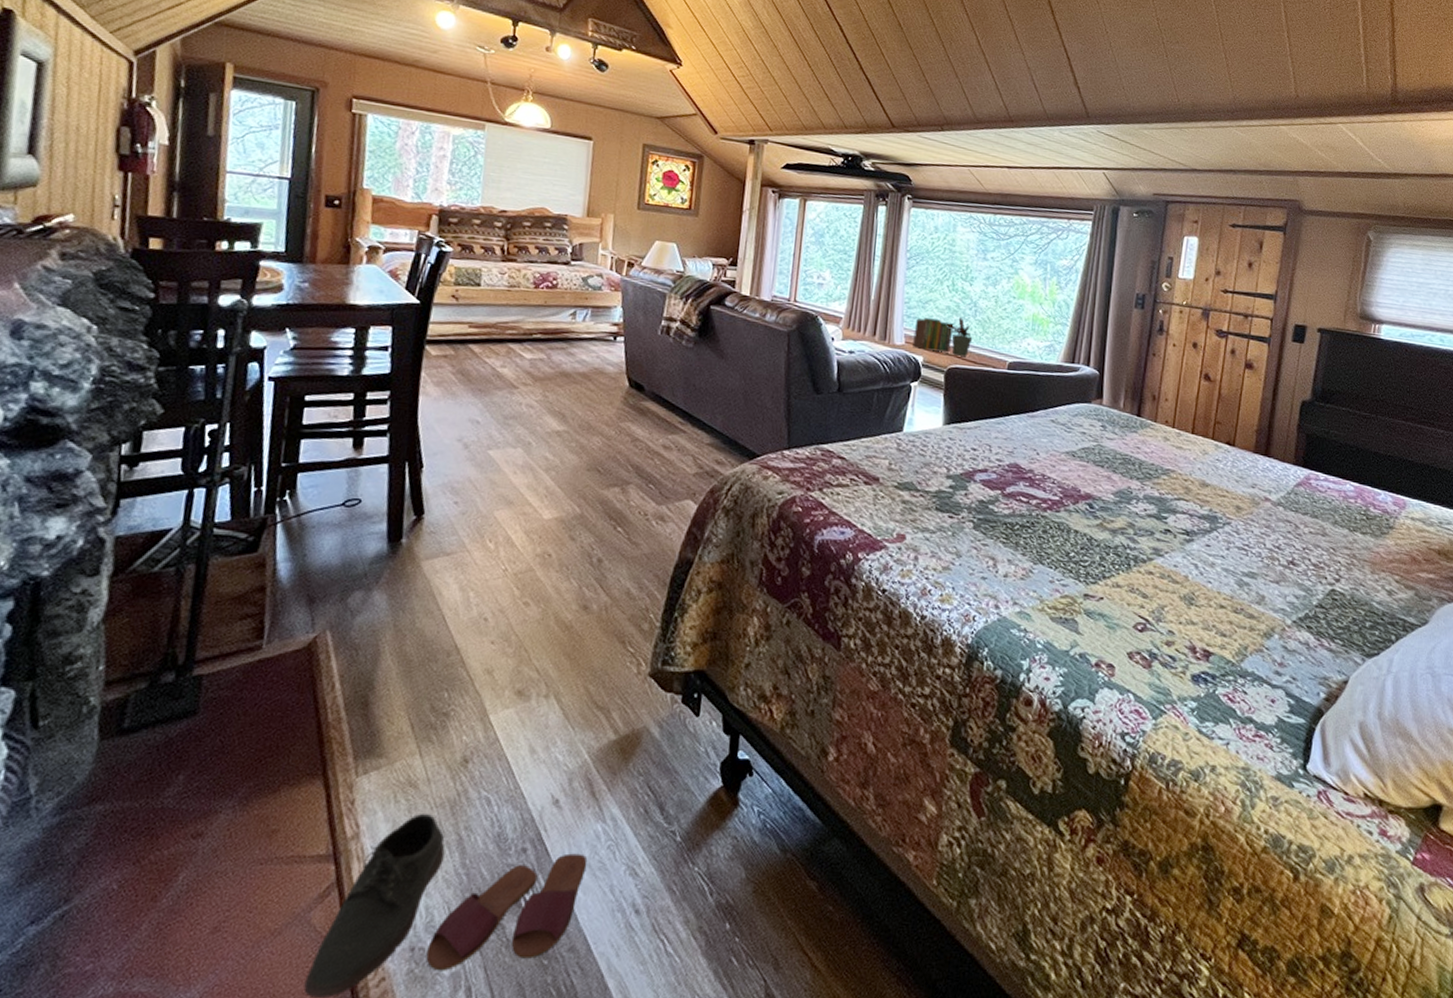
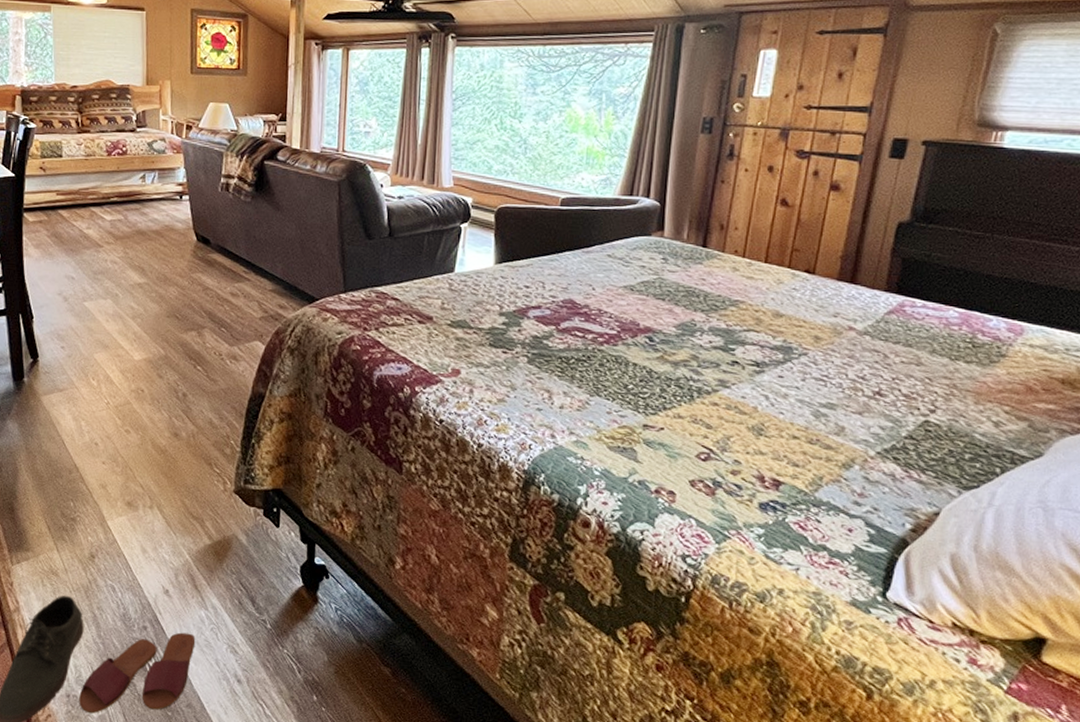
books: present [913,318,954,353] -> none [461,159,503,193]
potted plant: present [946,317,973,358] -> none [495,156,523,196]

